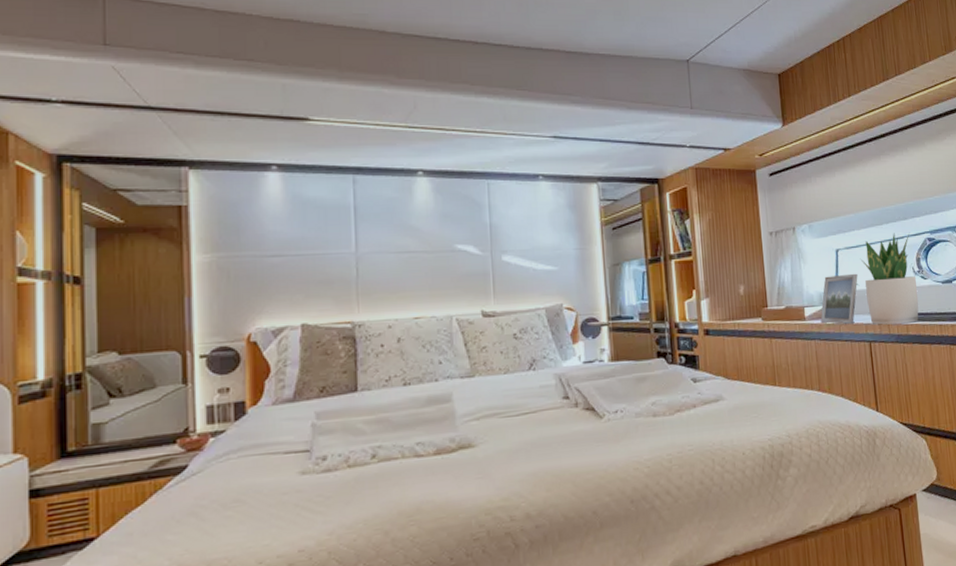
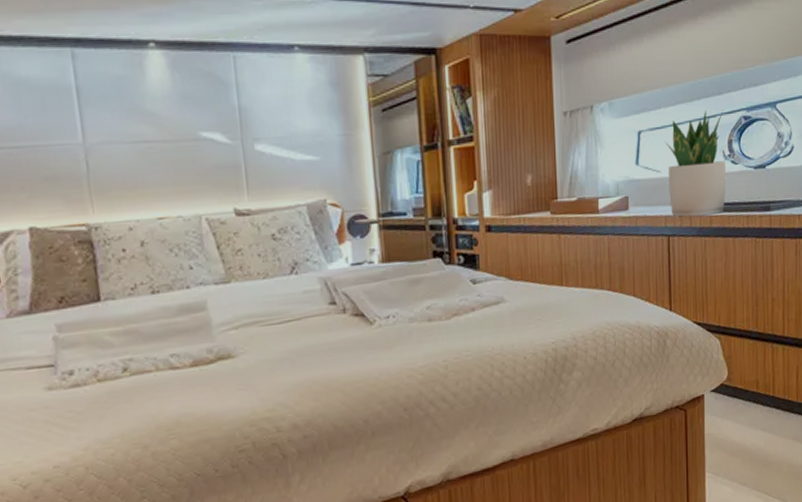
picture frame: present [820,273,858,325] -> none [615,158,661,217]

